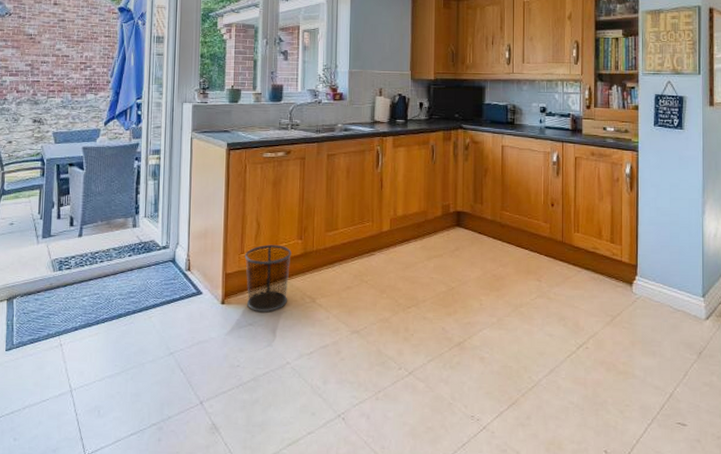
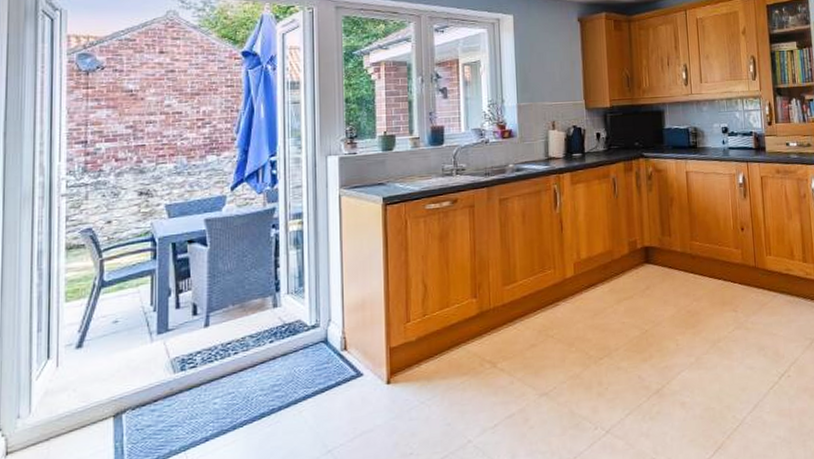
waste bin: present [244,244,292,312] -> none [411,307,466,387]

